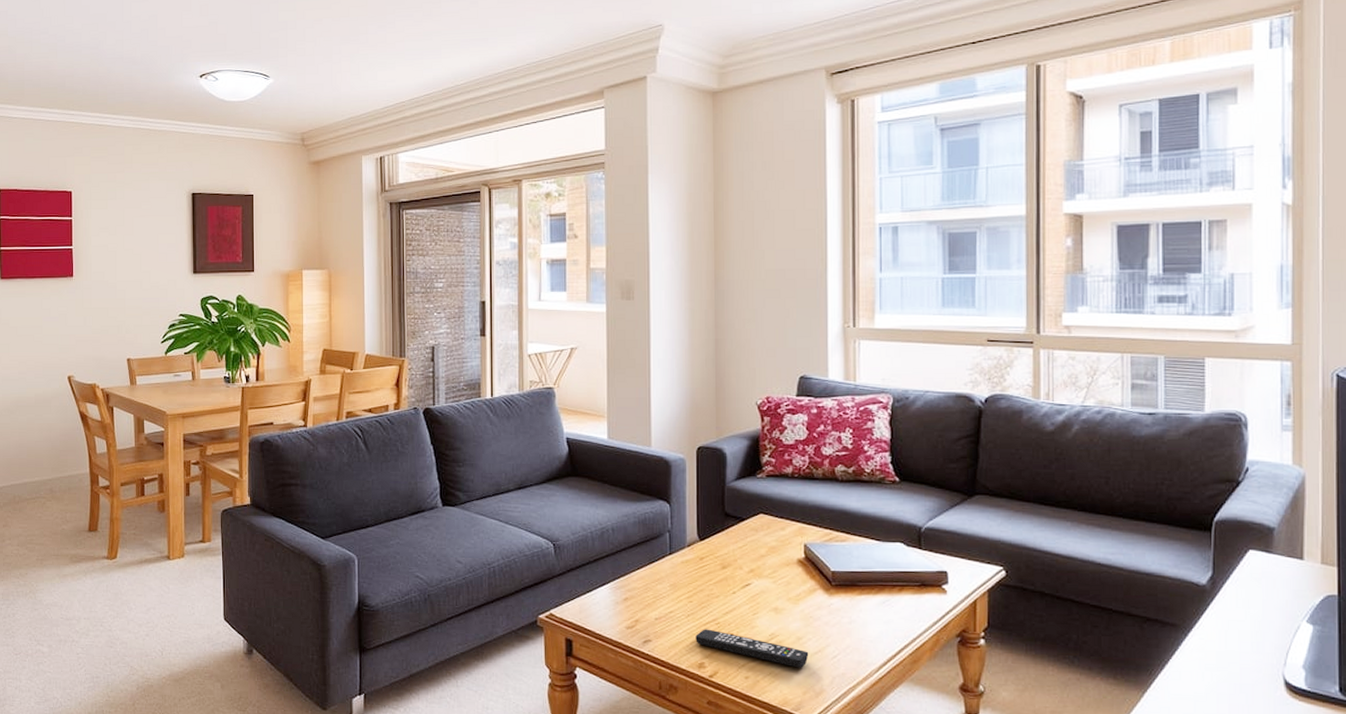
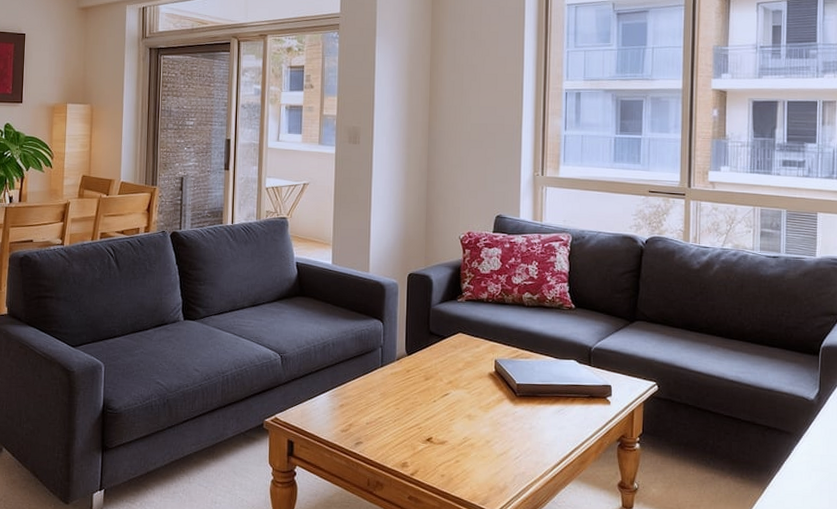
remote control: present [695,629,809,668] -> none [400,432,496,468]

